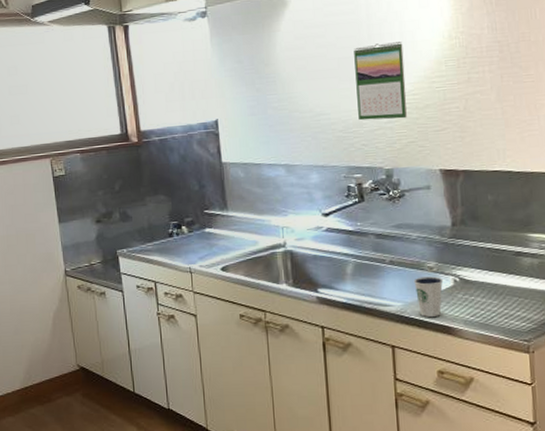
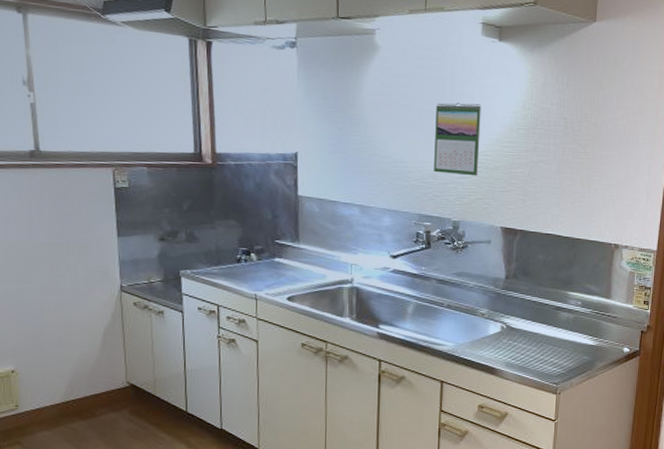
dixie cup: present [413,276,444,317] -> none [466,321,493,358]

